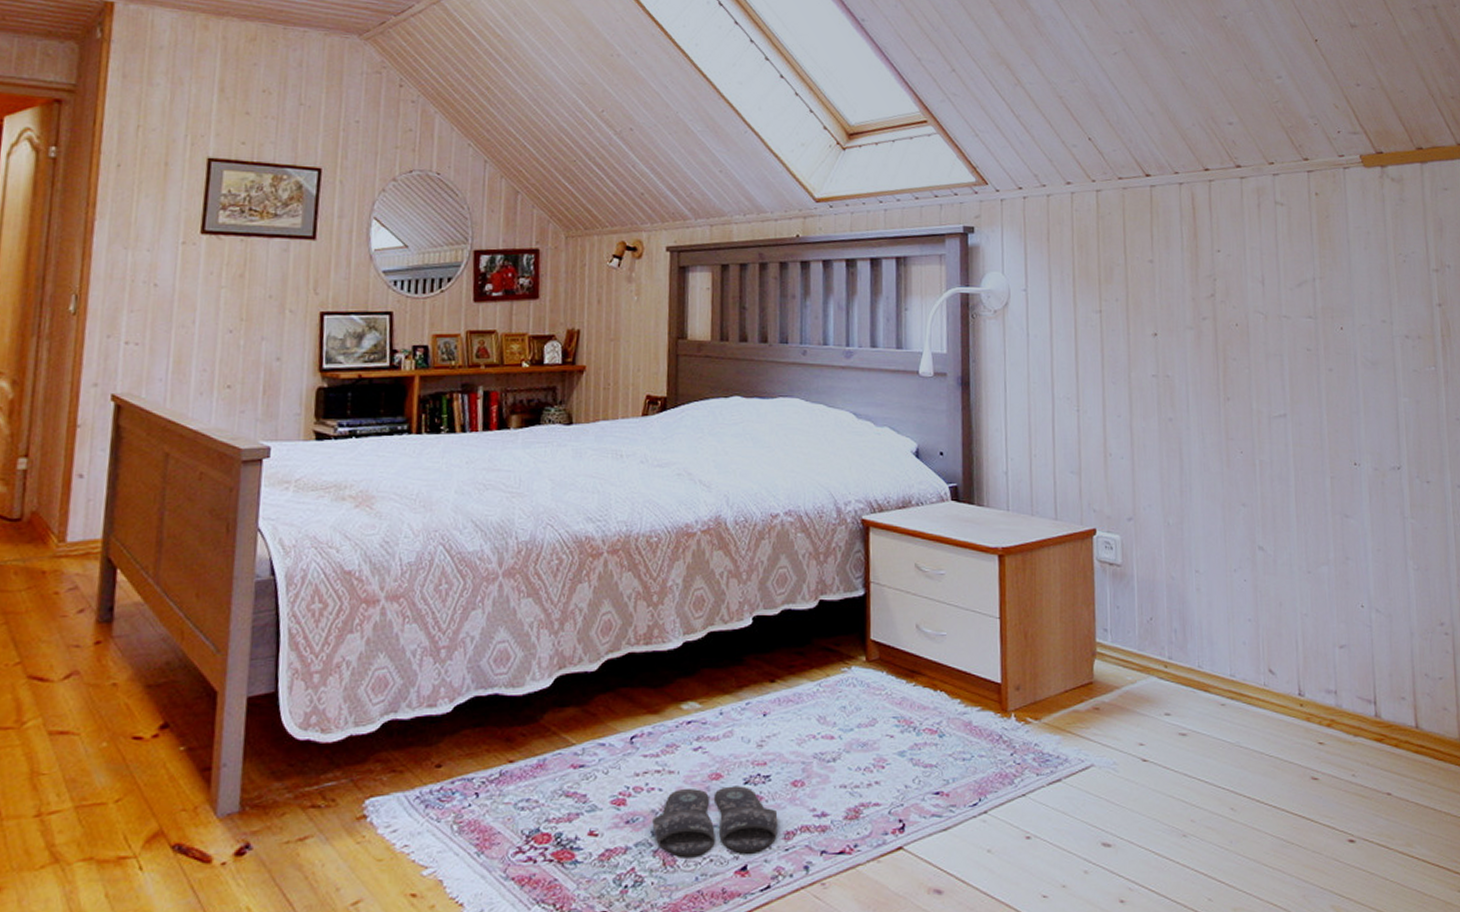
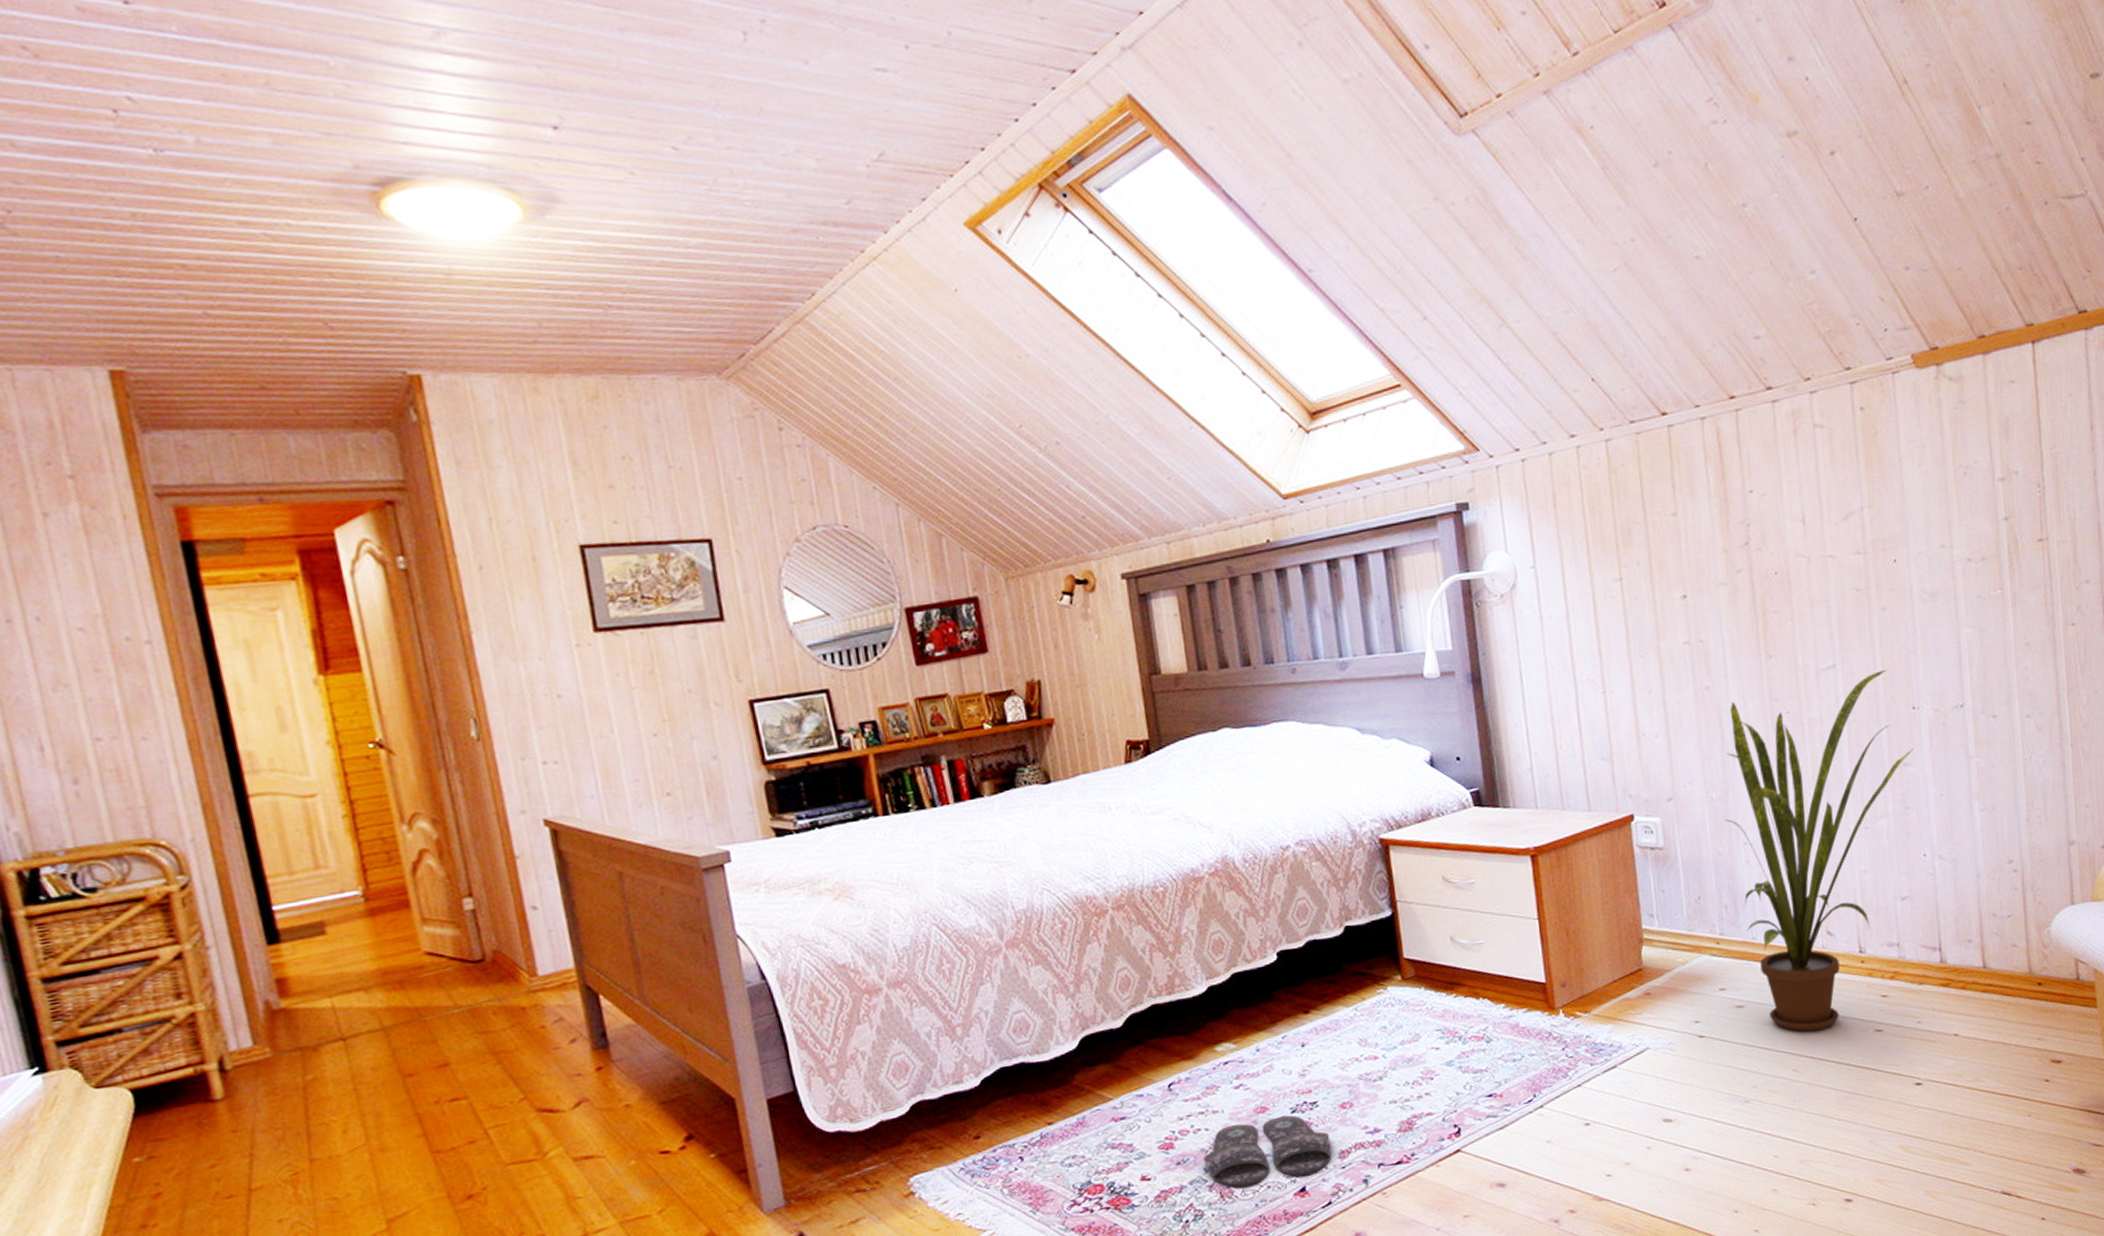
house plant: none [1179,425,1354,771] -> present [1724,670,1913,1032]

